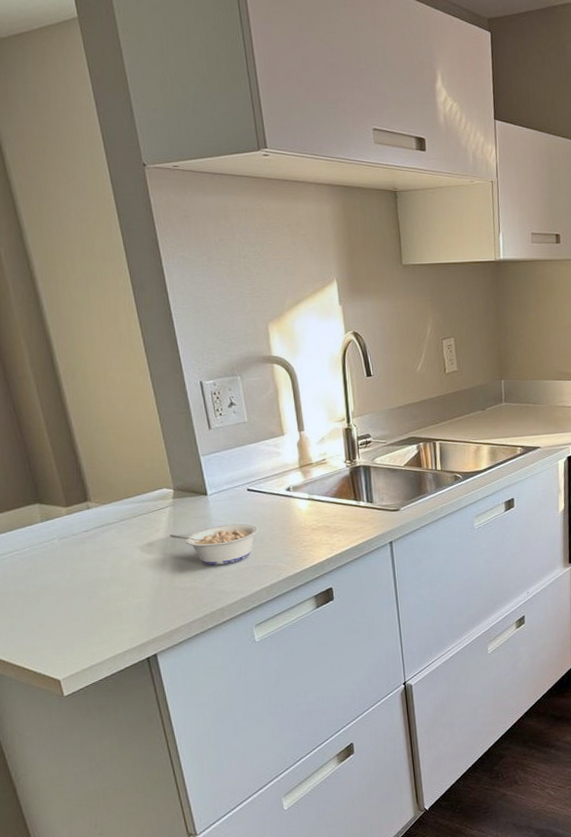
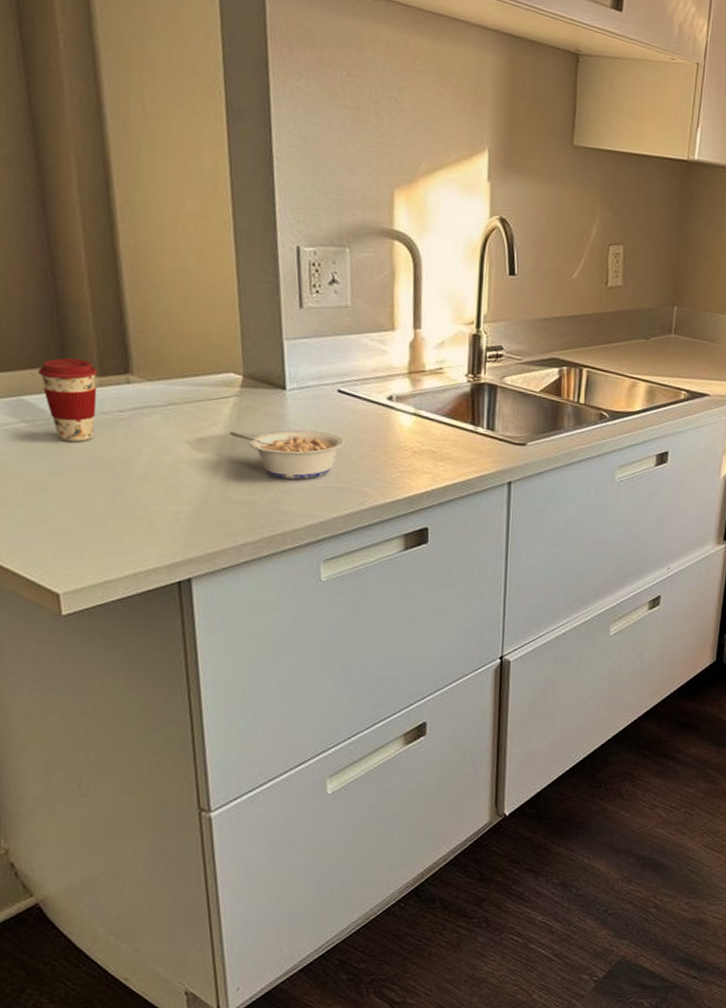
coffee cup: none [21,495,68,561] -> present [39,358,98,442]

